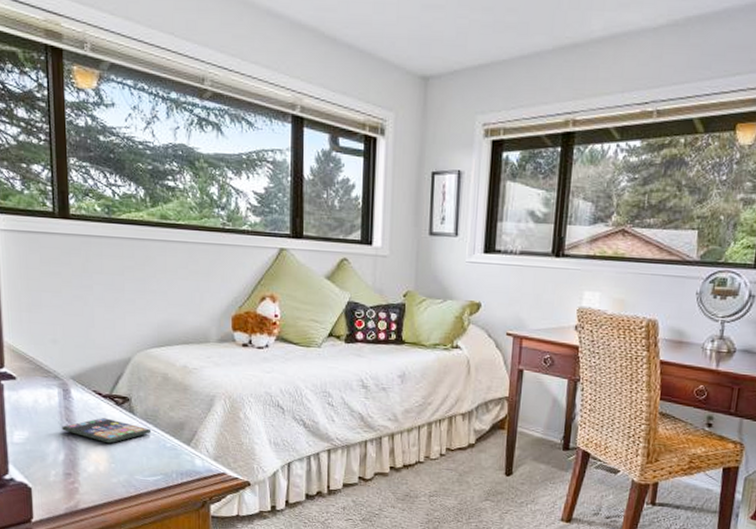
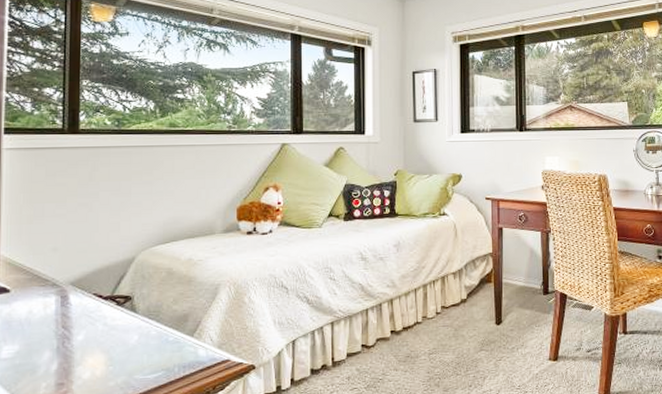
smartphone: present [62,418,152,444] -> none [57,320,154,346]

